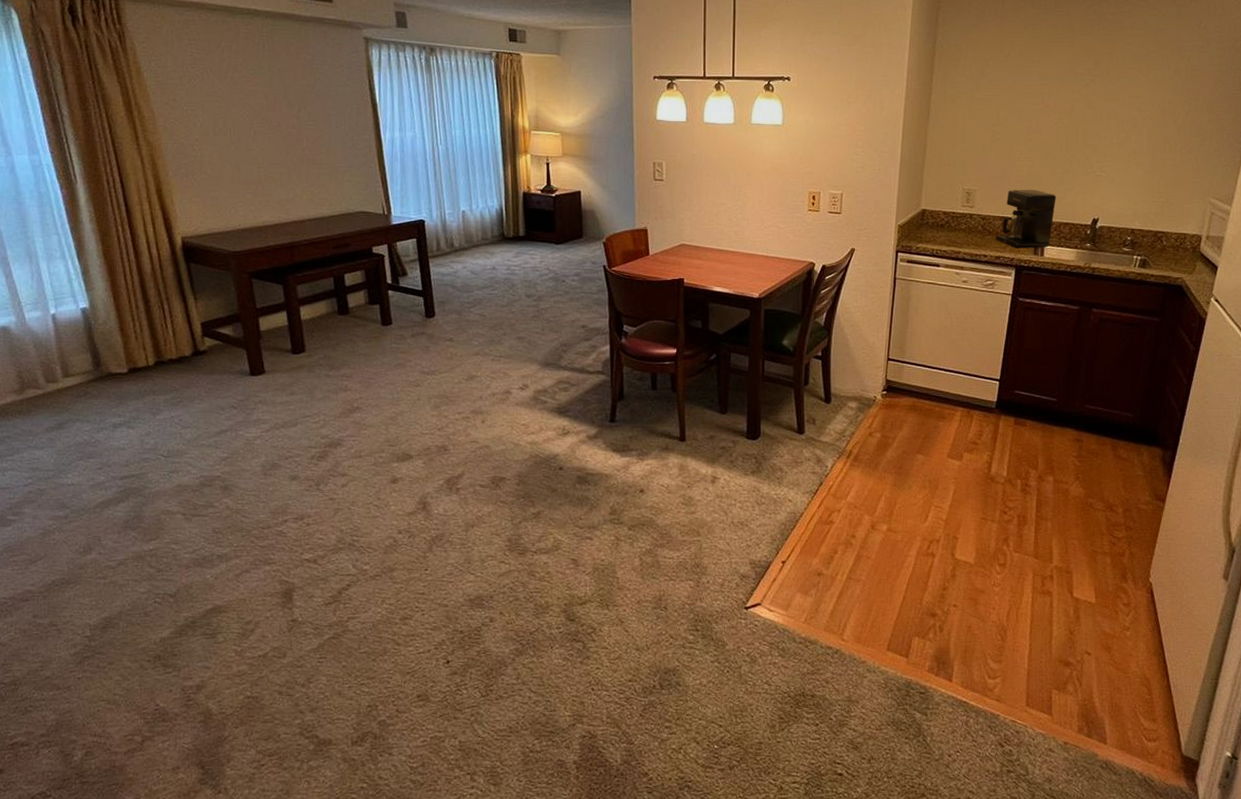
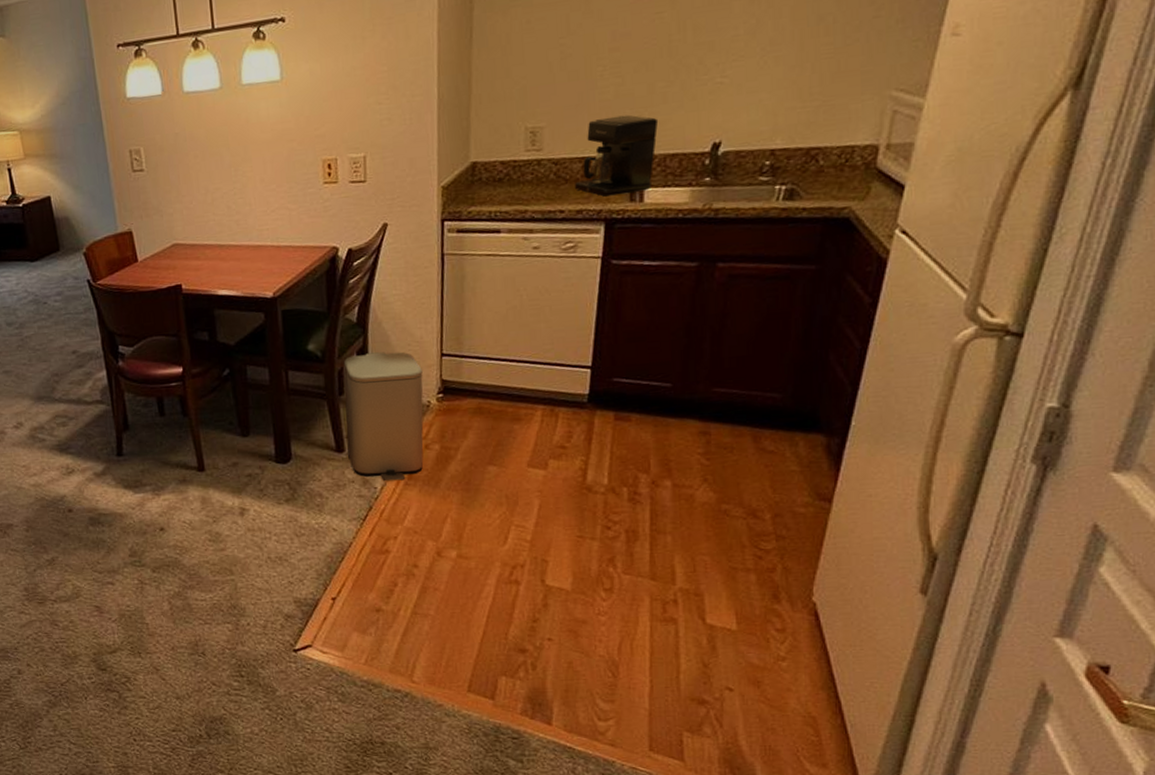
pedal bin: none [807,352,872,462] -> present [343,352,424,482]

